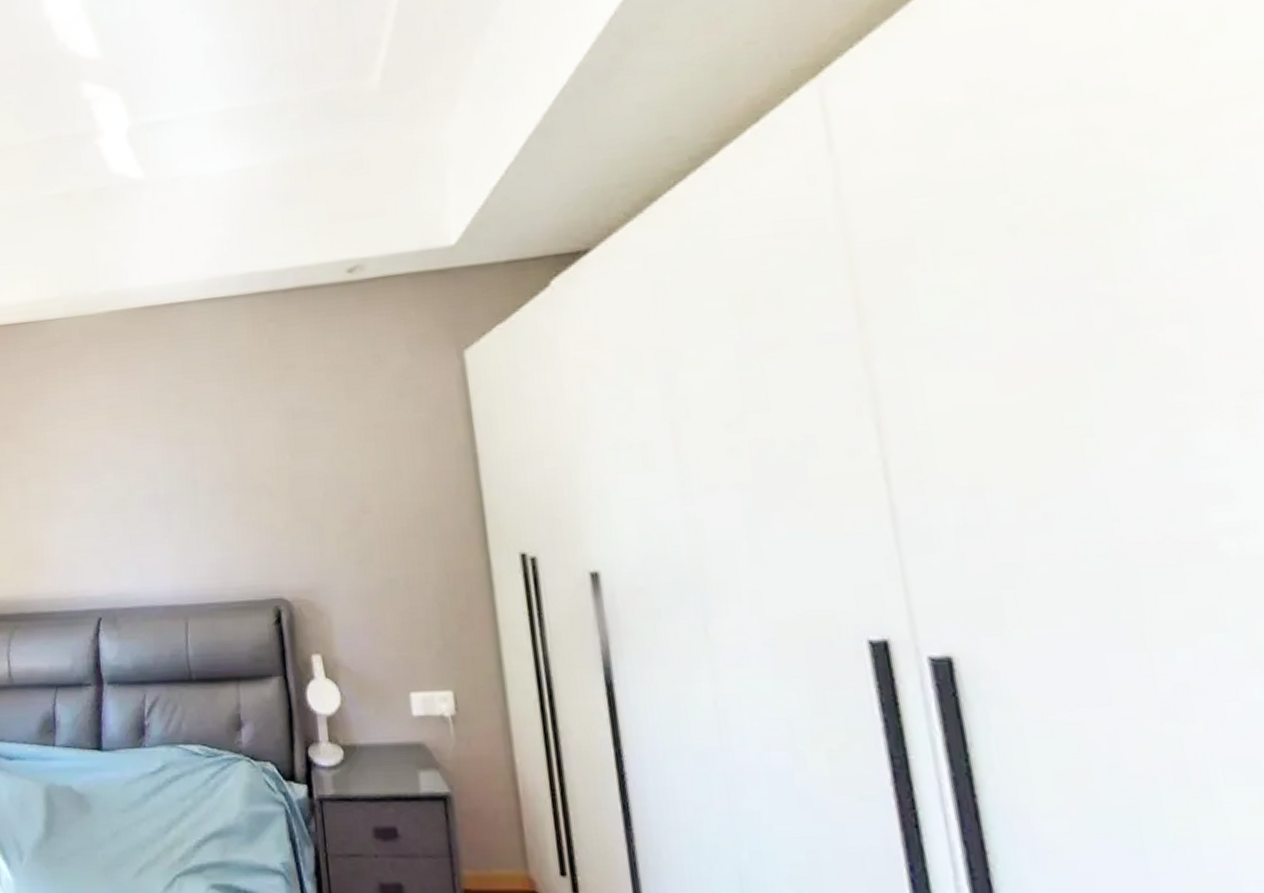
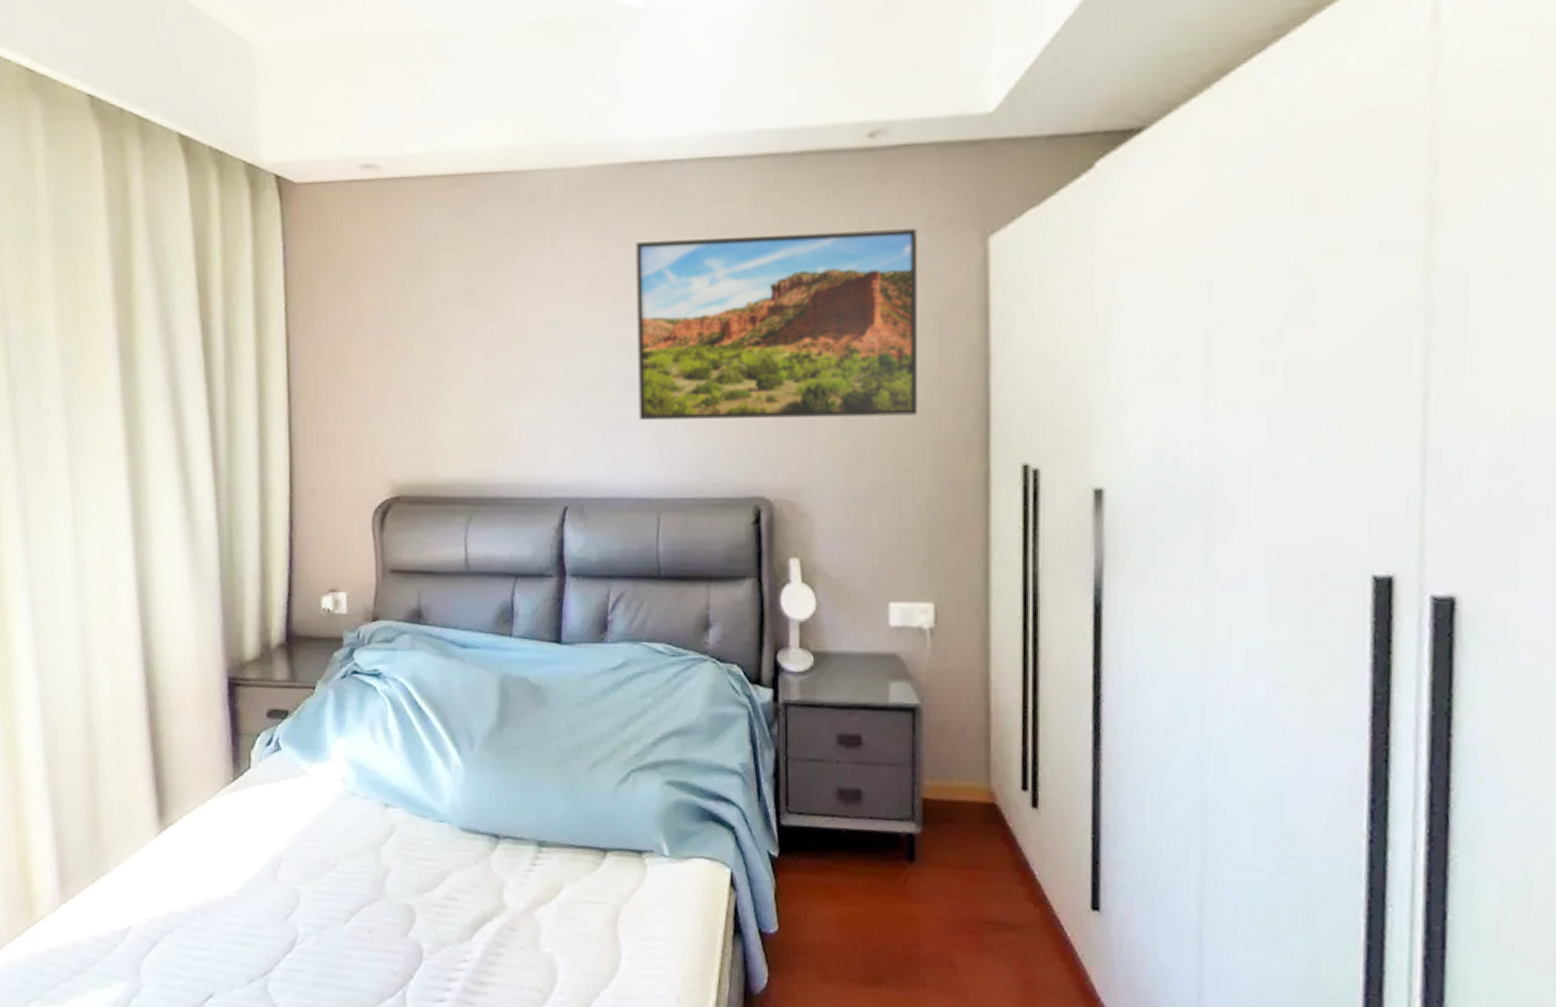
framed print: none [150,347,418,533] -> present [635,228,918,420]

